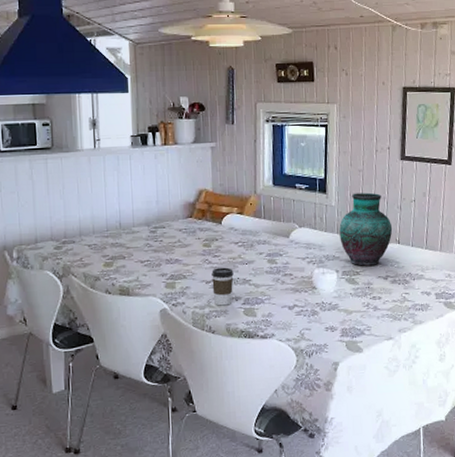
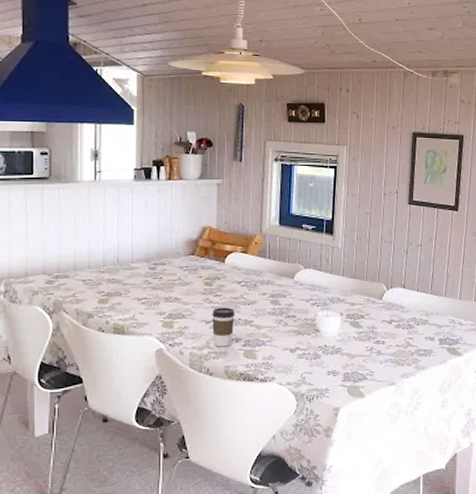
vase: present [339,192,393,267] -> none [345,235,399,311]

